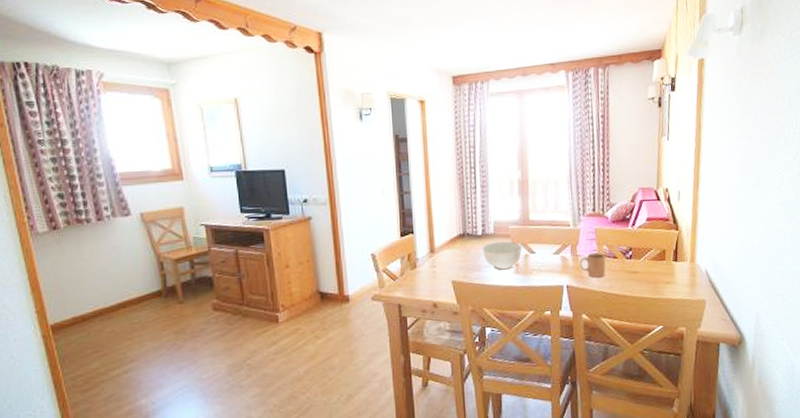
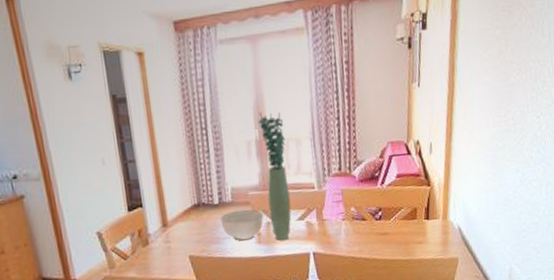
vase: none [521,157,548,273] -> present [258,113,292,241]
cup: present [579,252,606,278] -> none [326,215,354,243]

